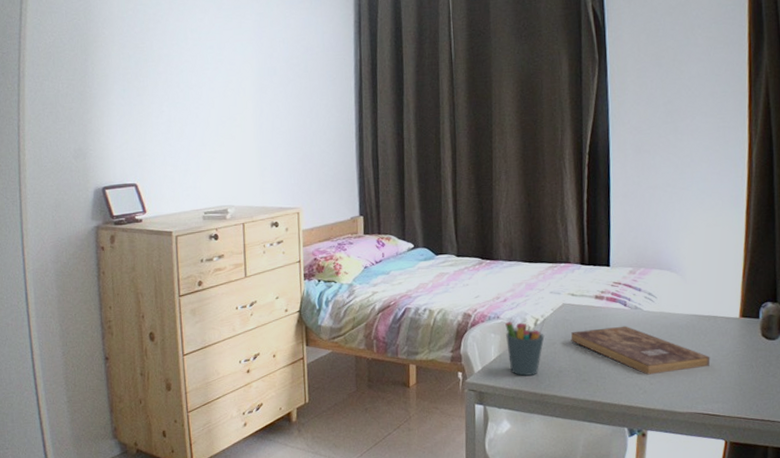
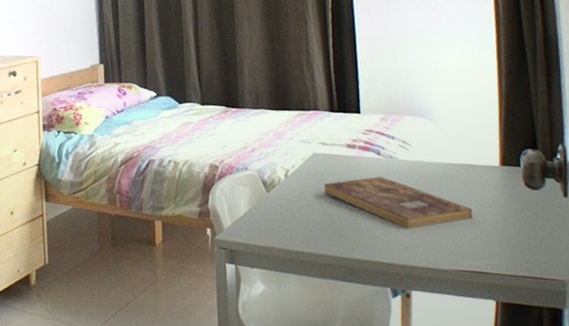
pen holder: present [505,315,547,376] -> none [254,166,298,232]

